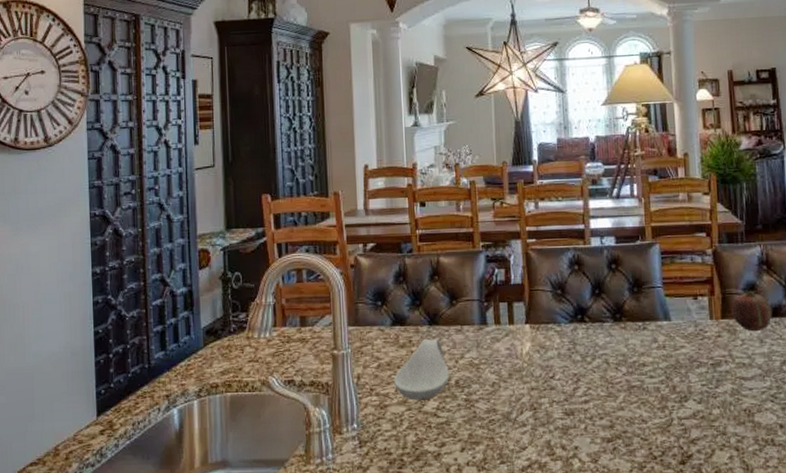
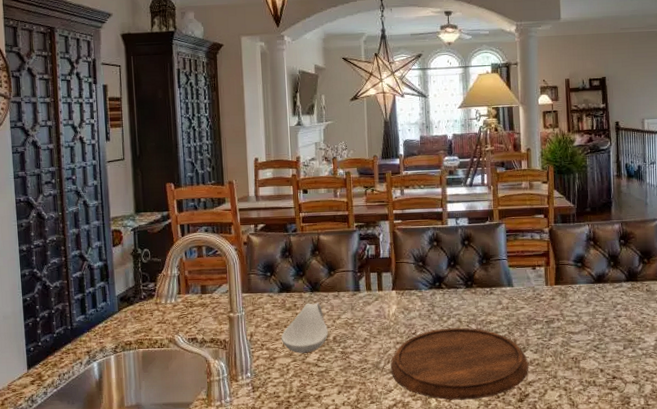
cutting board: none [523,370,691,461] -> present [390,327,528,400]
fruit: present [731,290,773,332] -> none [563,261,597,295]

